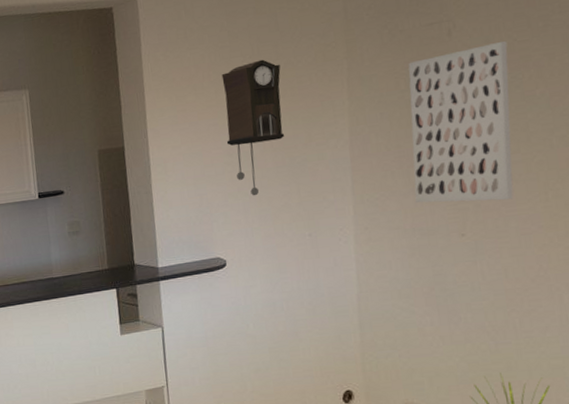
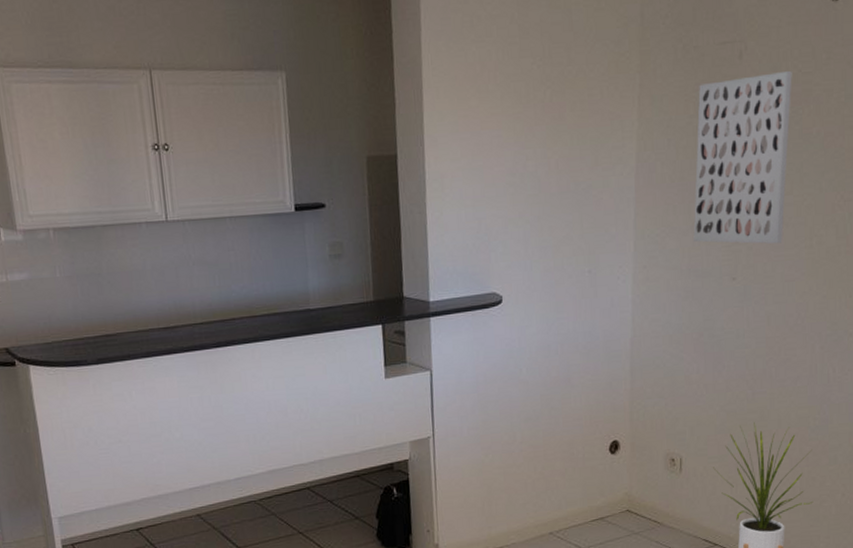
pendulum clock: present [221,59,285,196] -> none [509,63,572,224]

